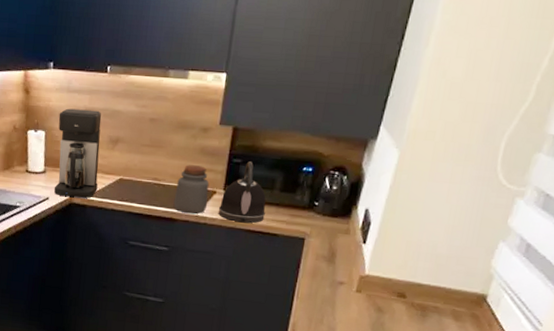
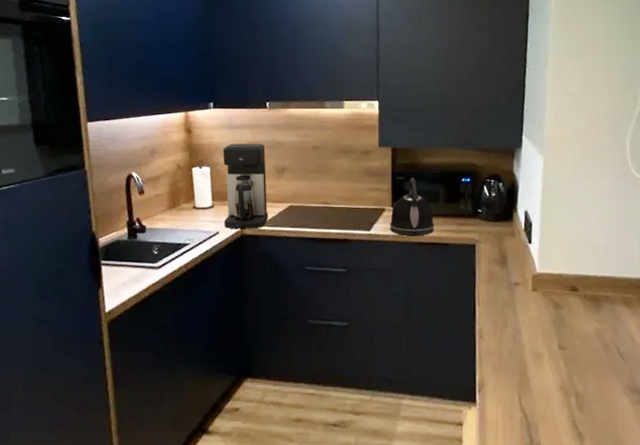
jar: present [173,165,210,214] -> none [345,186,378,233]

